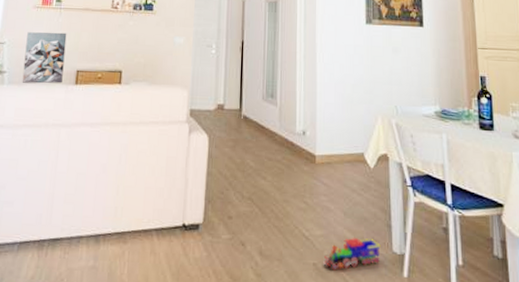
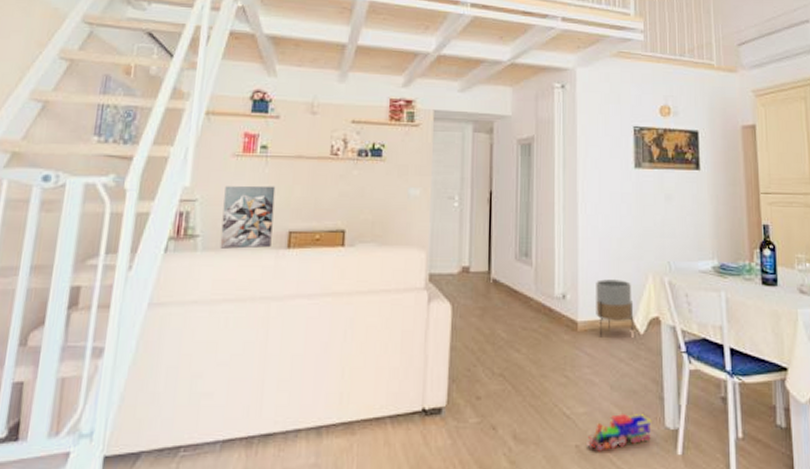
planter: none [332,119,365,170] -> present [596,279,634,337]

